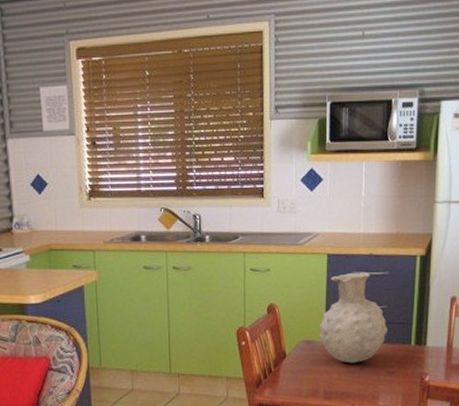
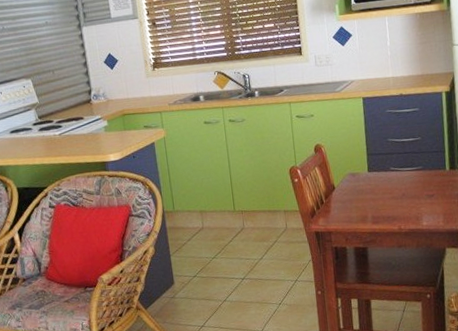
vase: present [319,271,388,363] -> none [362,110,424,191]

